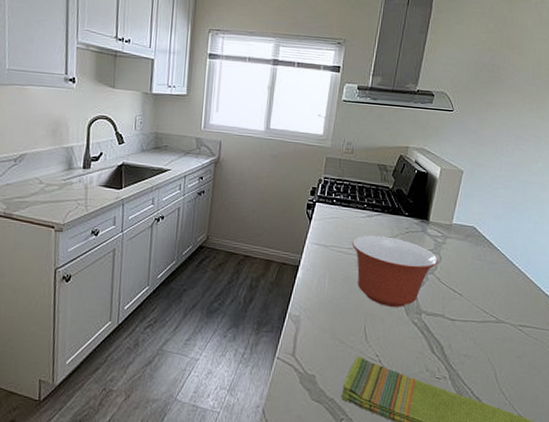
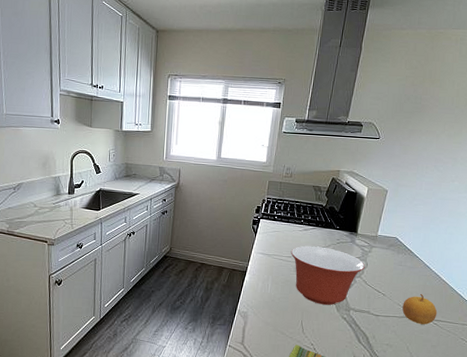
fruit: none [482,293,522,331] -> present [402,293,438,325]

